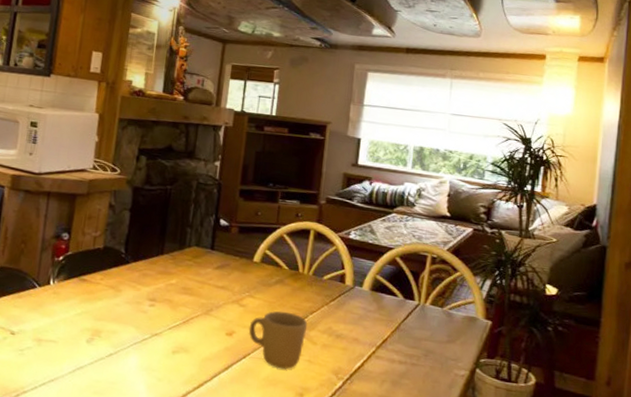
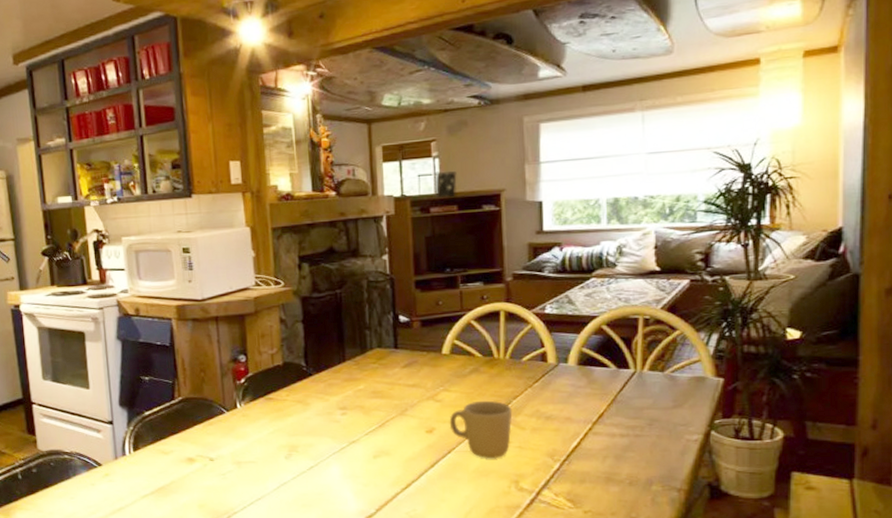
picture frame: none [270,96,292,122] -> present [434,170,457,199]

